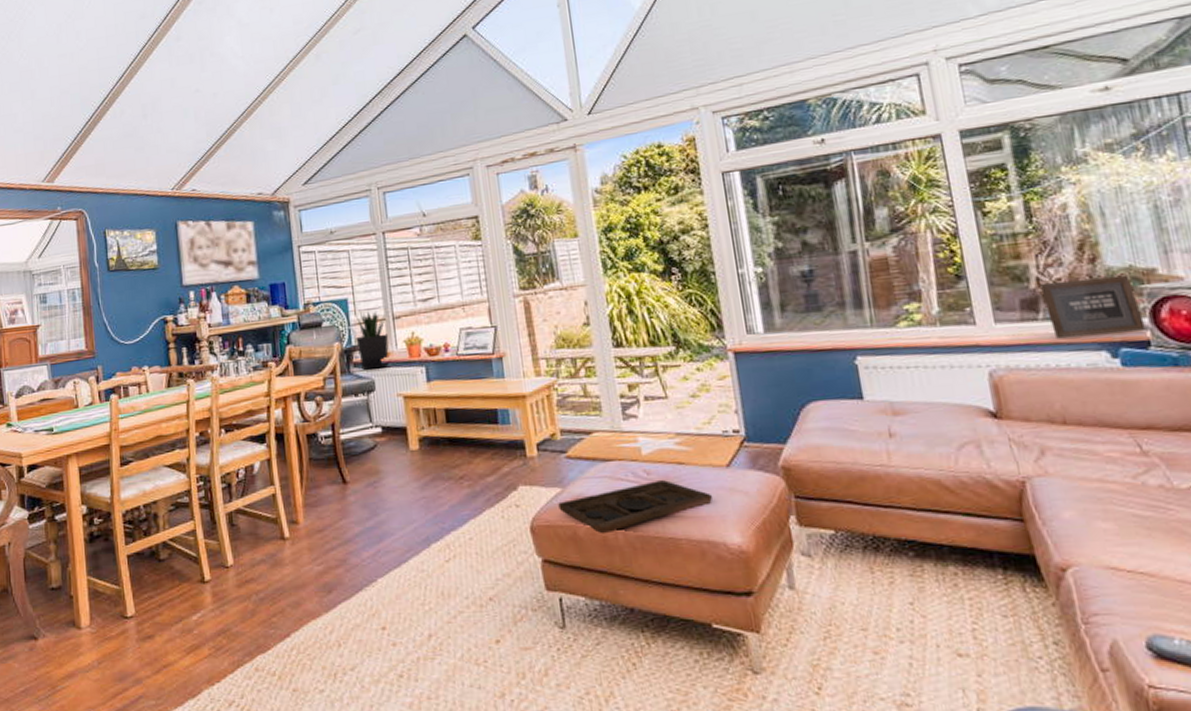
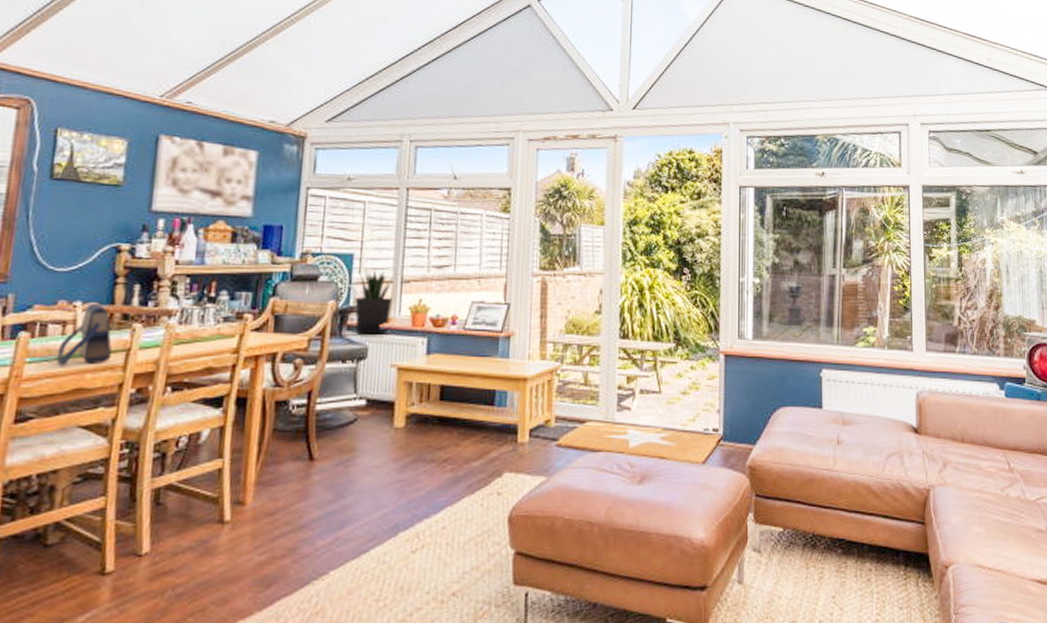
handbag: none [139,366,177,418] -> present [56,303,112,365]
decorative tray: present [558,480,714,534] -> none [541,474,687,527]
picture frame: present [1040,274,1146,339] -> none [960,322,1024,370]

